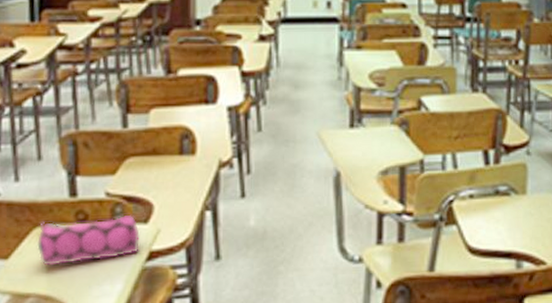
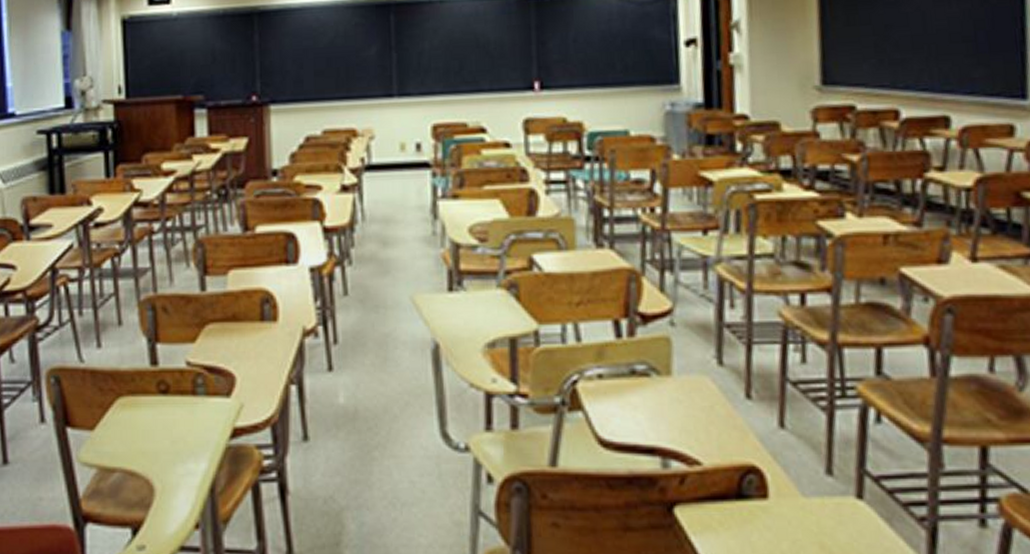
pencil case: present [37,215,140,266] -> none [121,388,223,439]

